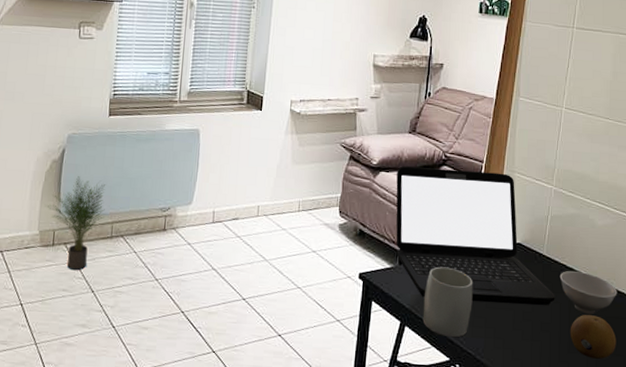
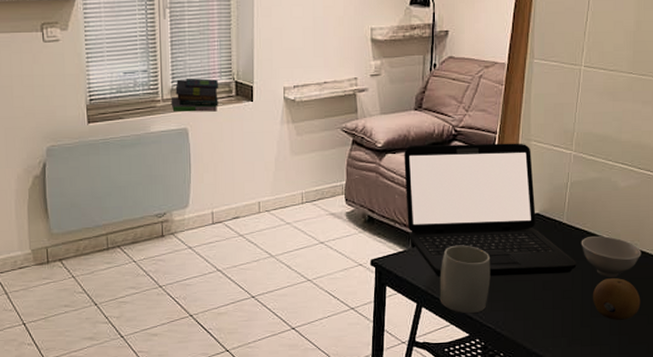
potted plant: present [45,176,105,270] -> none [34,190,97,285]
books: none [187,83,233,117] -> present [170,78,219,113]

